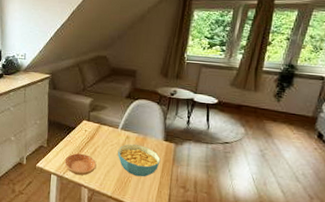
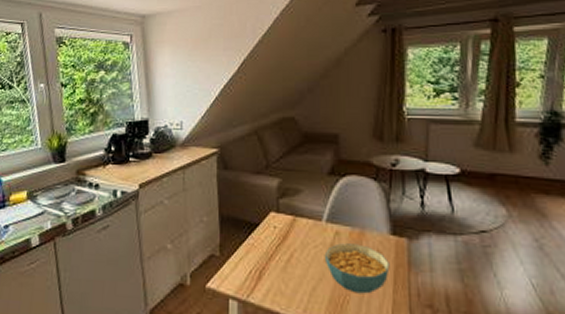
saucer: present [64,153,97,176] -> none [247,263,296,299]

